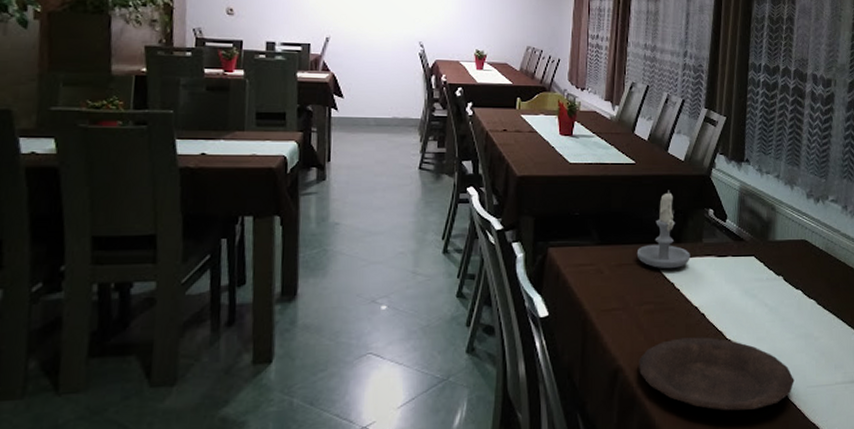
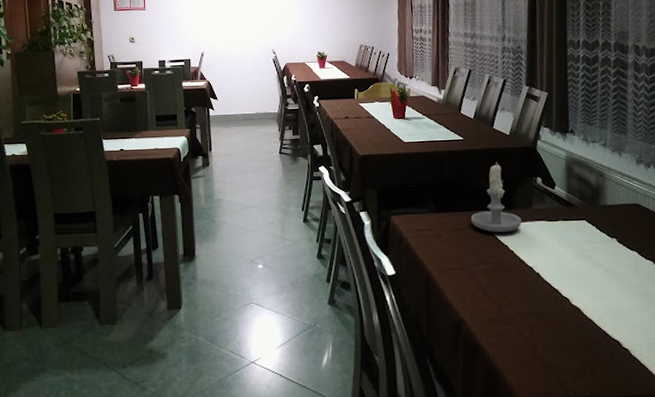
plate: present [639,337,794,411] -> none [479,294,636,363]

